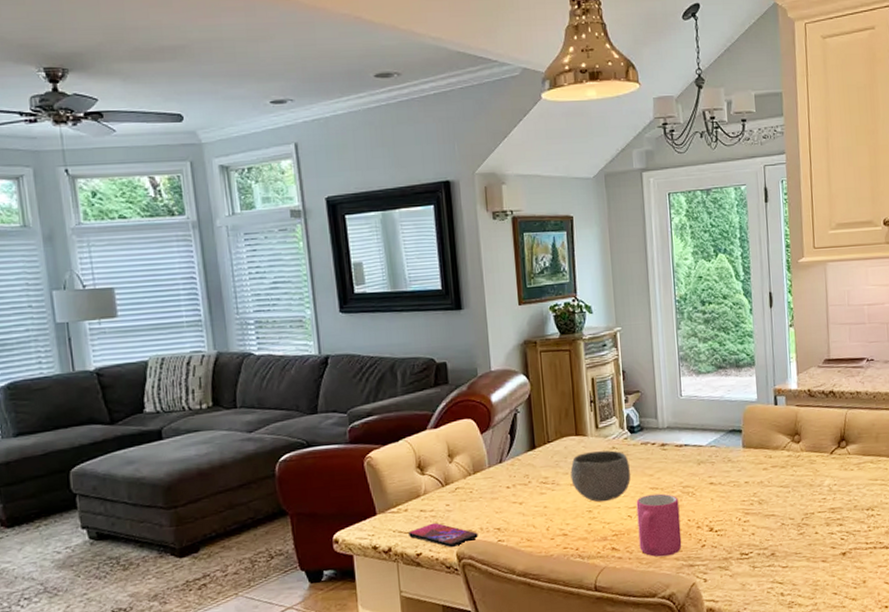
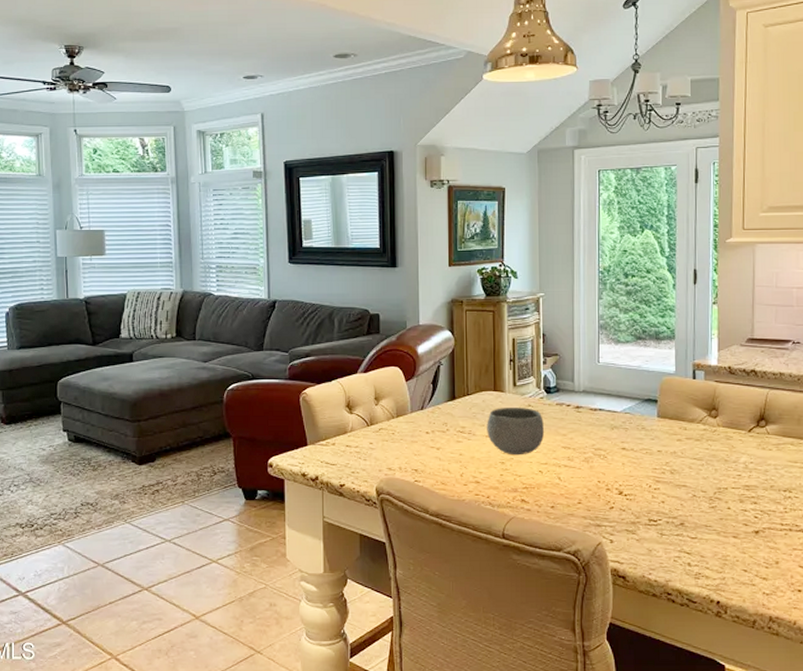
smartphone: present [409,522,478,547] -> none [334,458,397,482]
mug: present [636,493,682,557] -> none [548,453,590,514]

